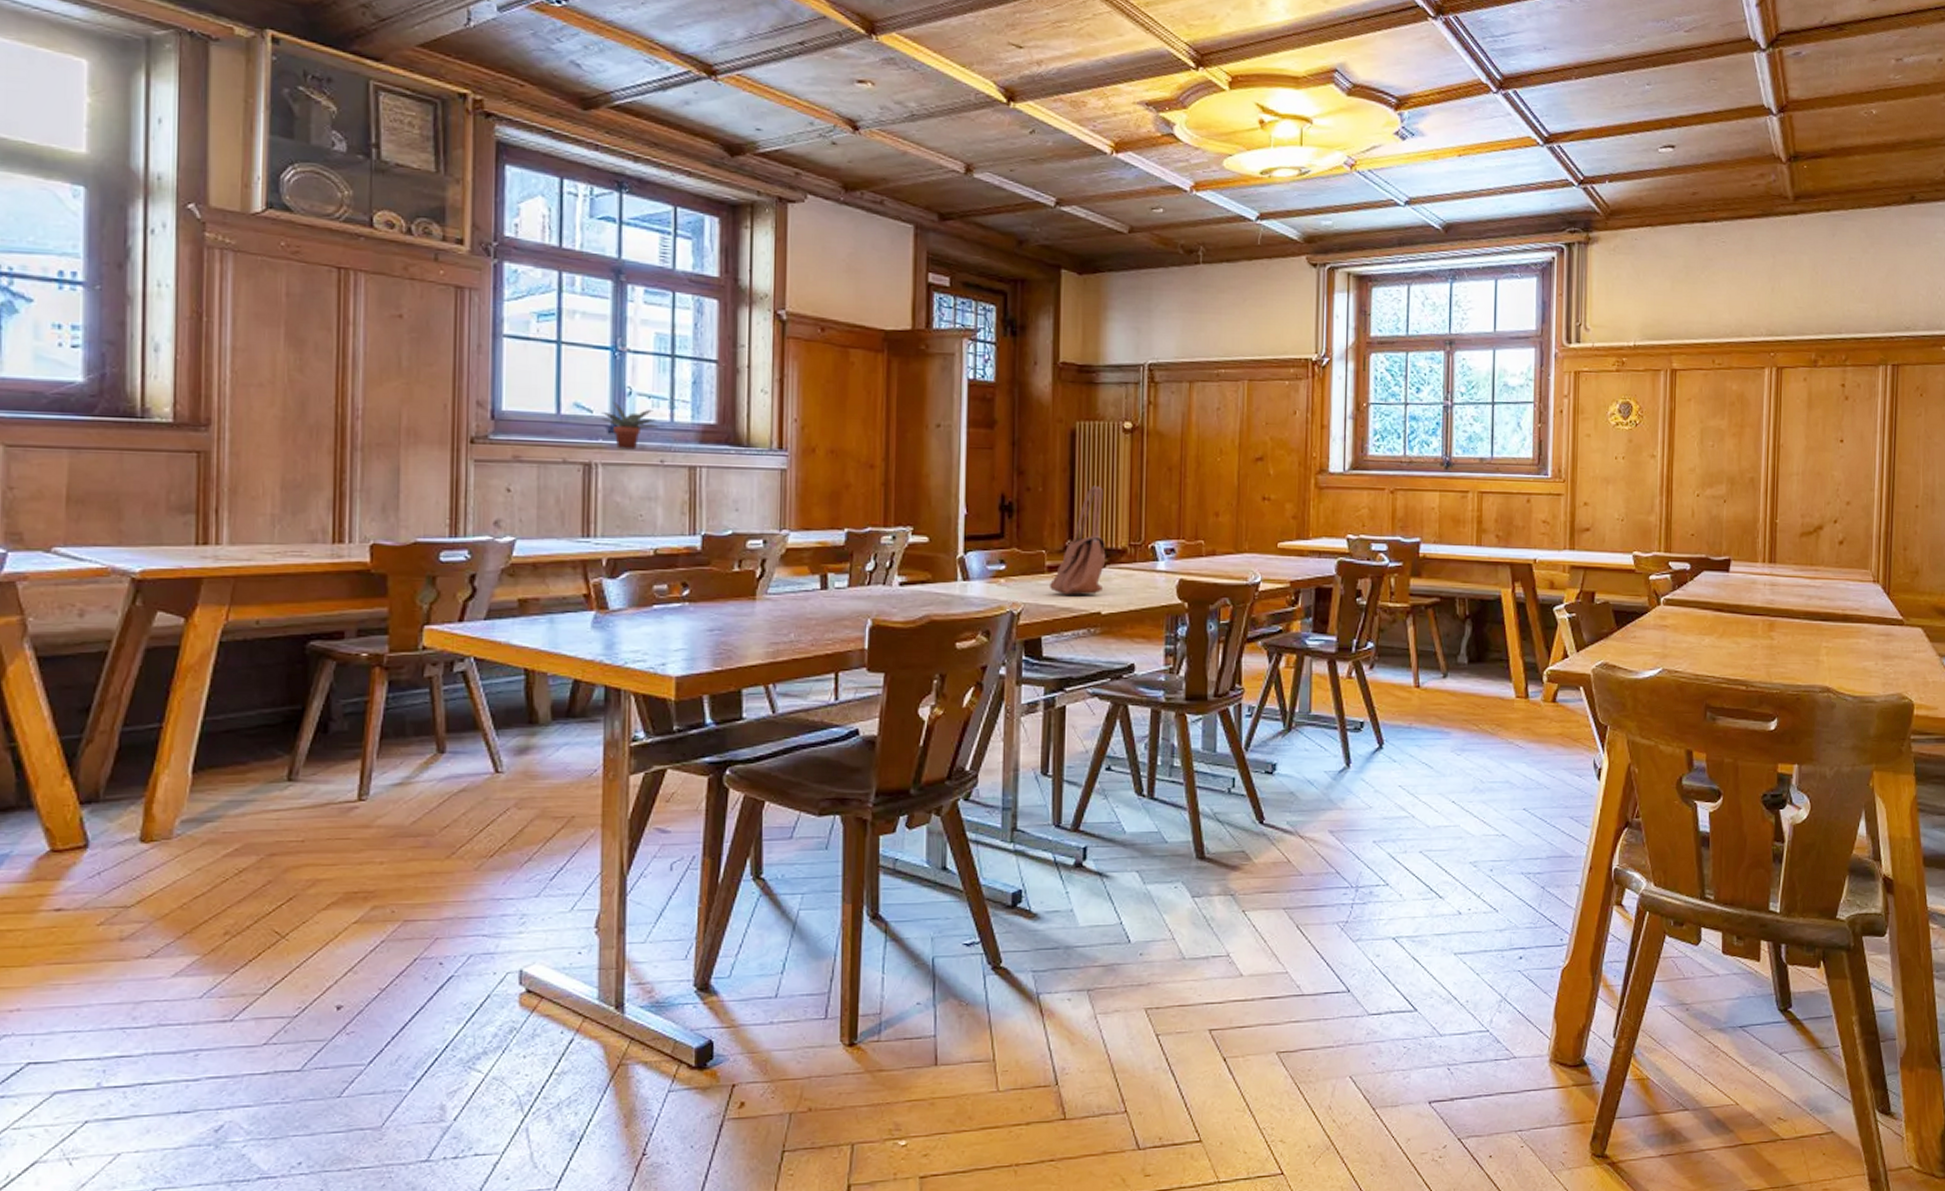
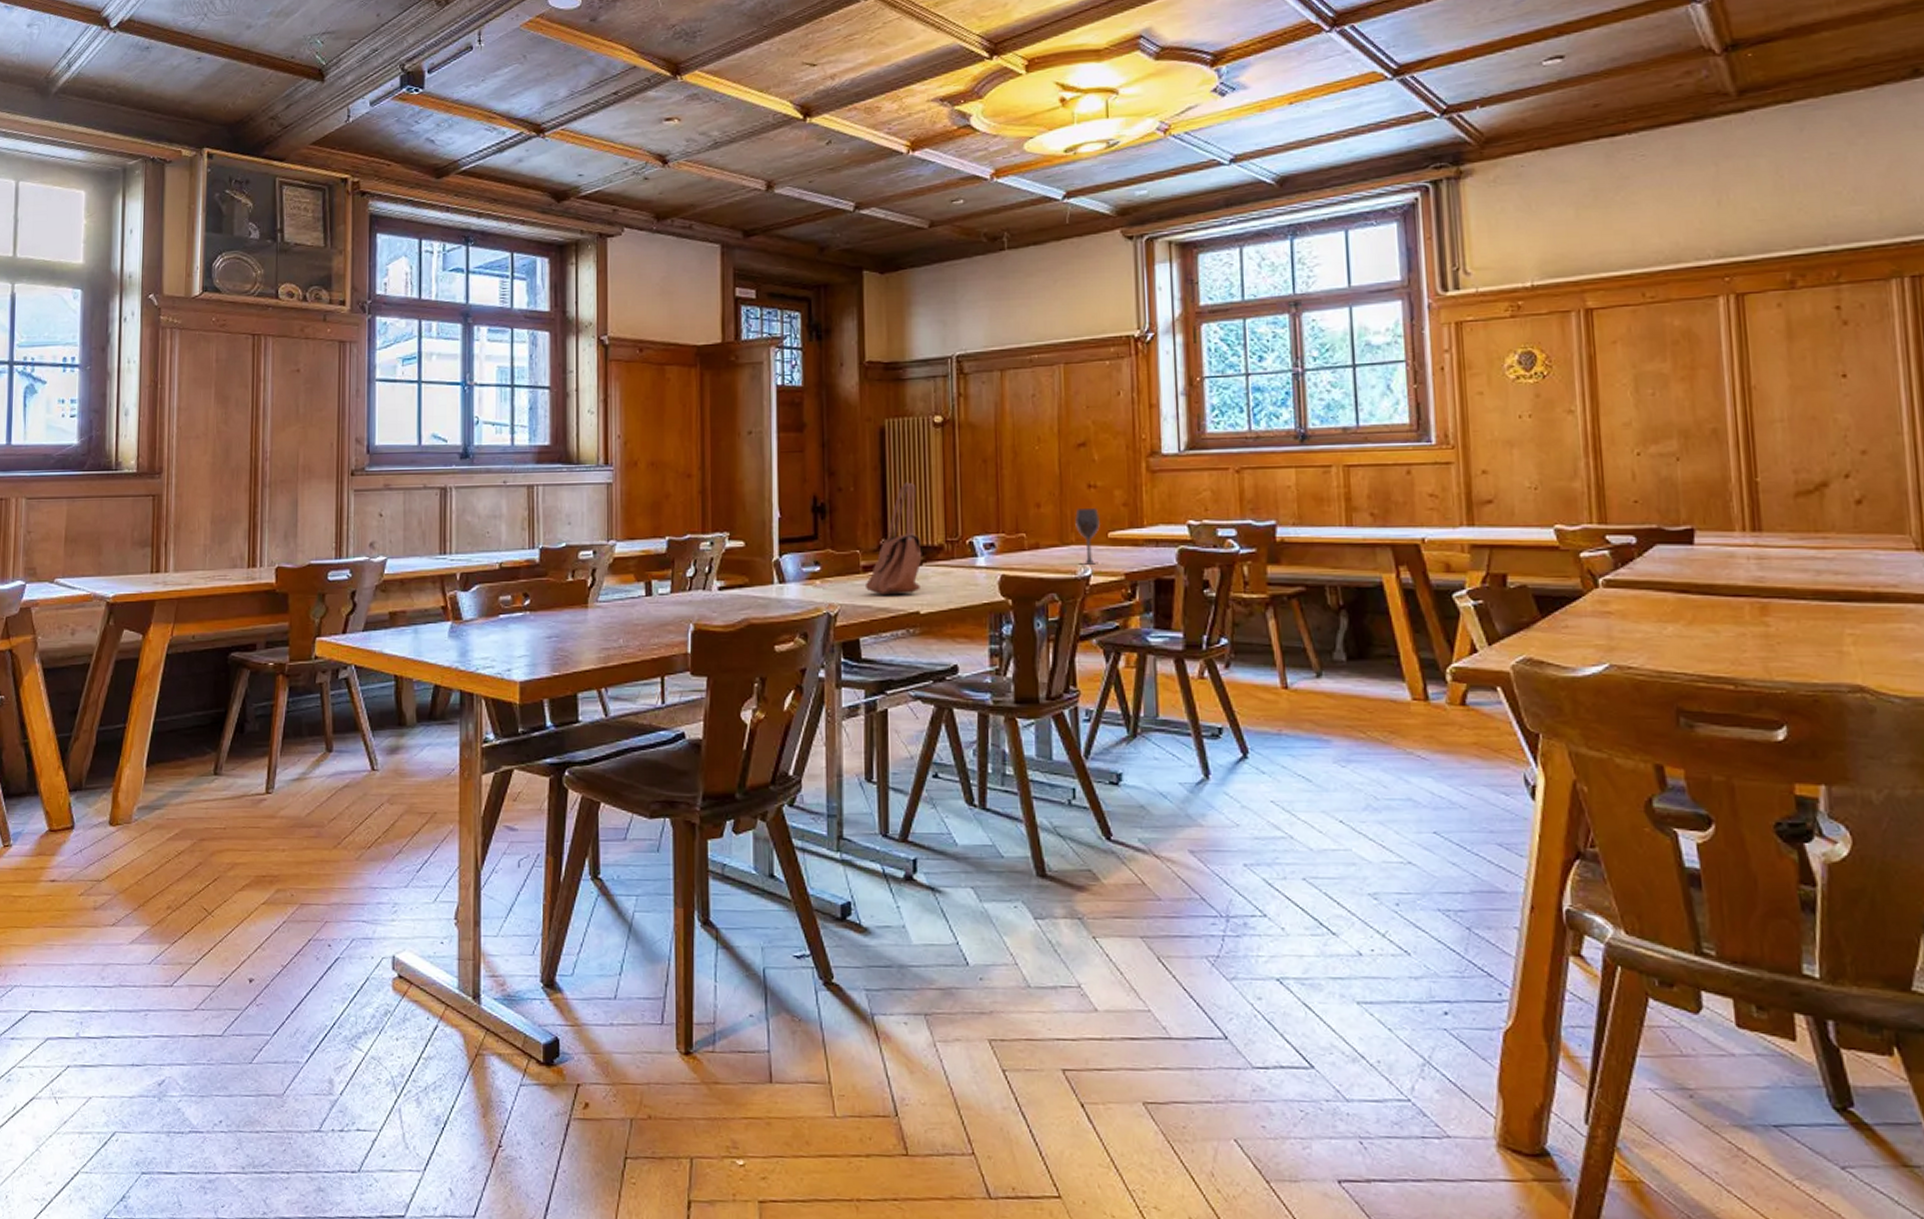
potted plant: present [601,401,659,450] -> none [454,430,502,473]
wine glass: none [1249,519,1271,572] -> present [1075,509,1100,565]

